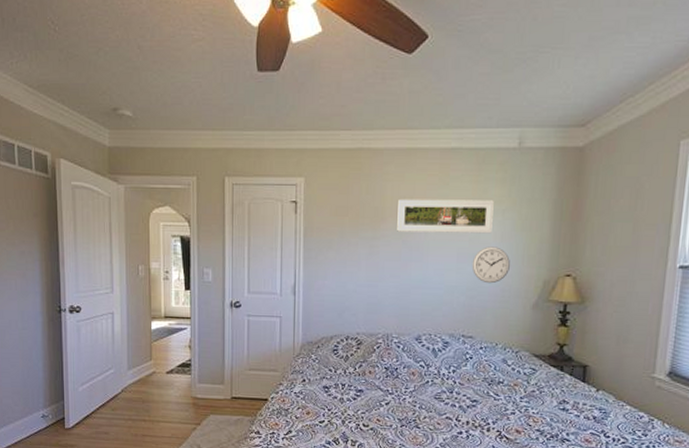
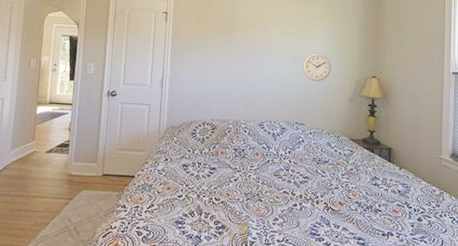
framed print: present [397,199,494,234] -> none [245,15,318,43]

